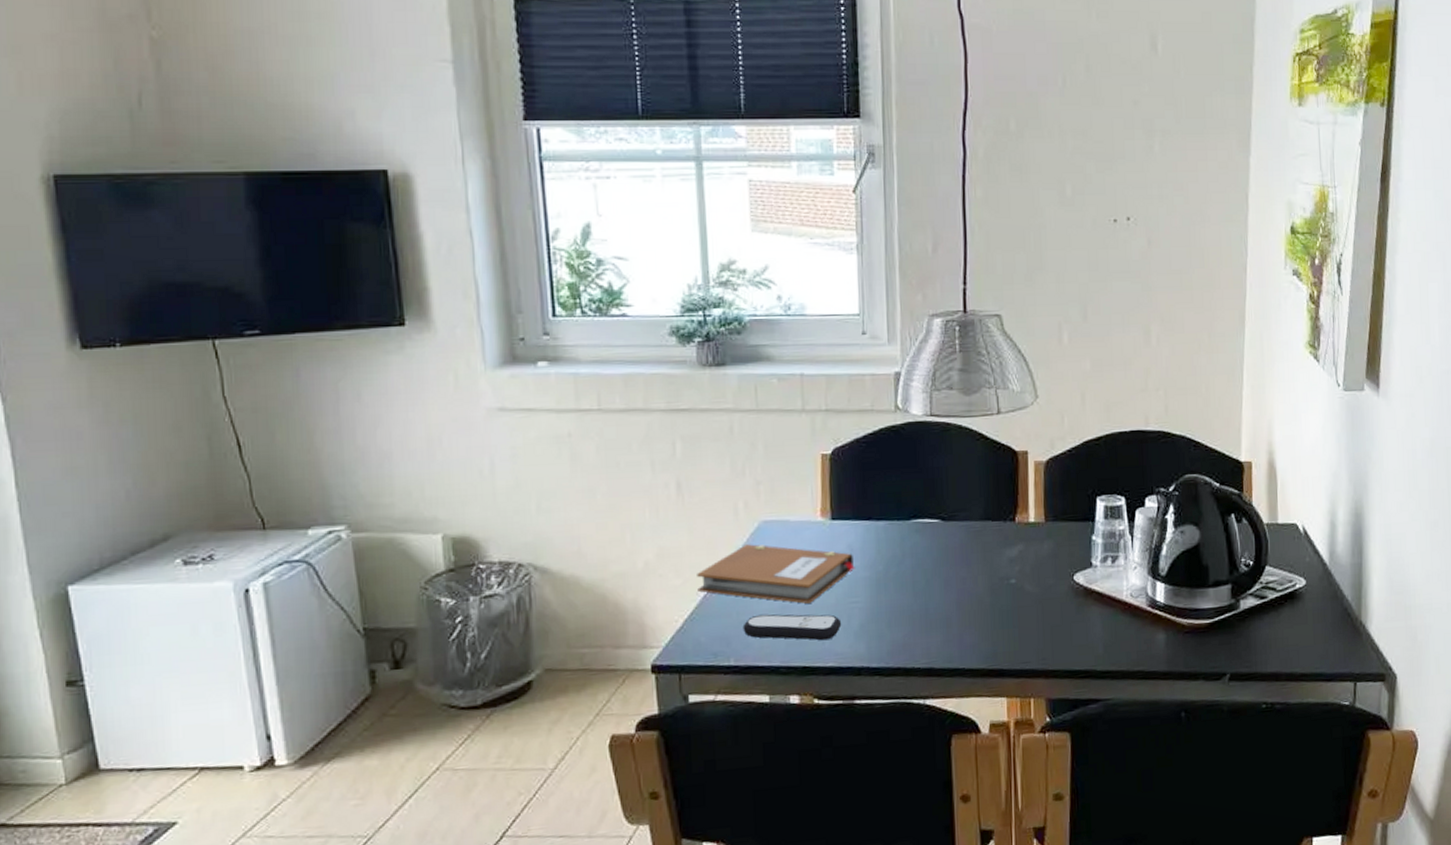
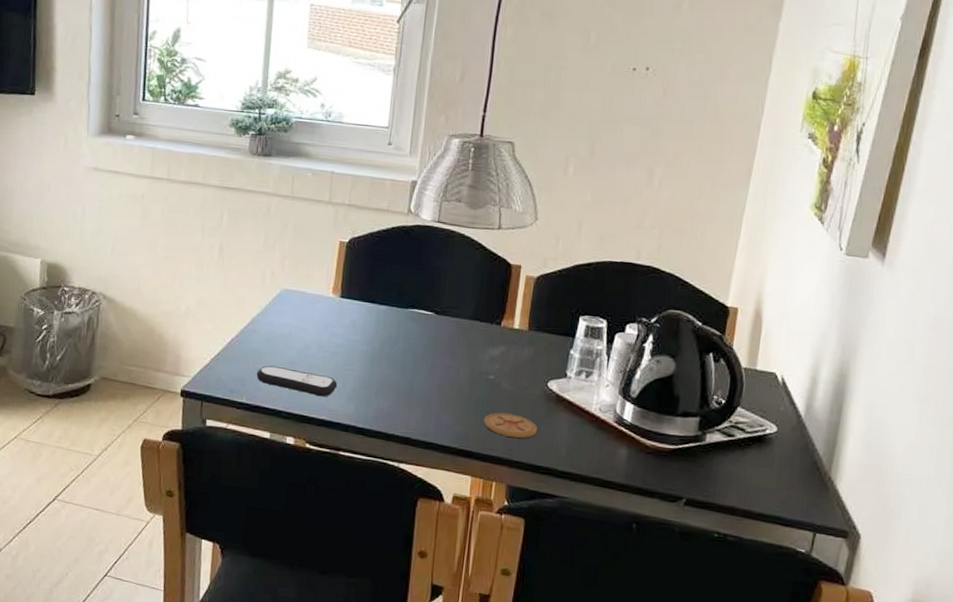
notebook: present [697,544,855,604] -> none [225,306,355,364]
coaster: none [1011,618,1070,645] -> present [483,412,537,438]

